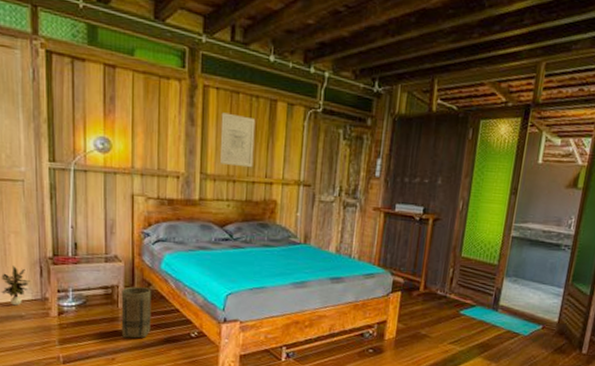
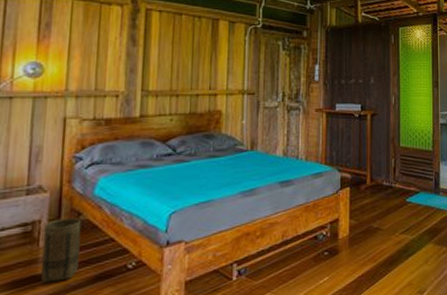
wall art: present [220,112,256,168] -> none [162,32,199,82]

